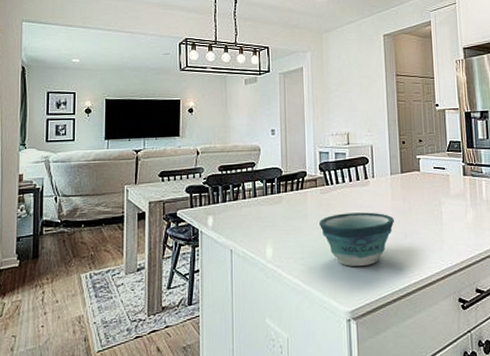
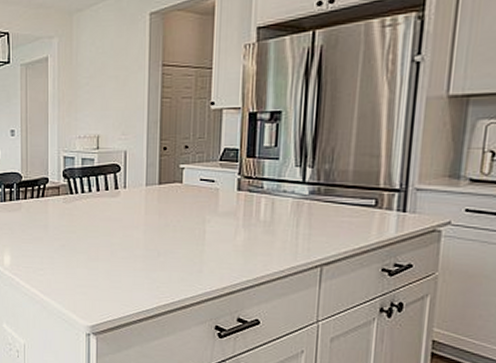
bowl: present [319,212,394,266] -> none [61,225,146,282]

